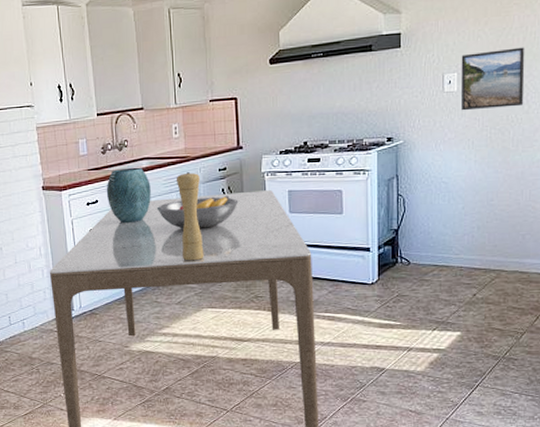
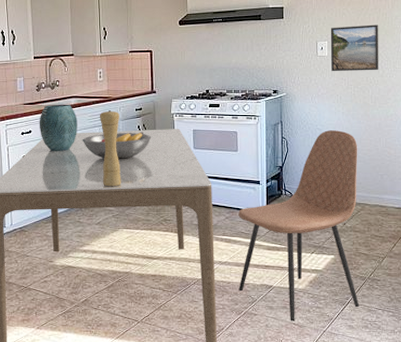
chair: none [344,183,494,408] -> present [238,130,360,322]

